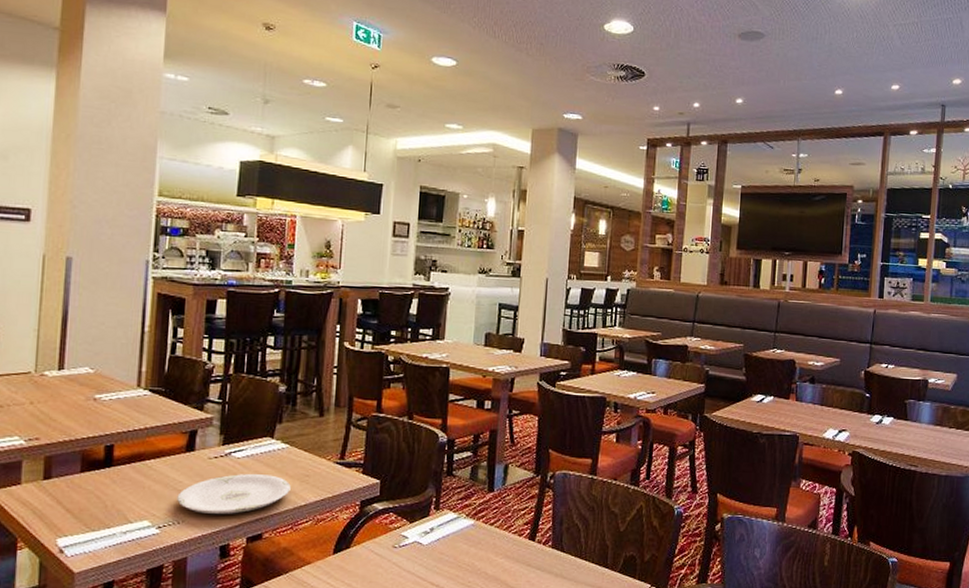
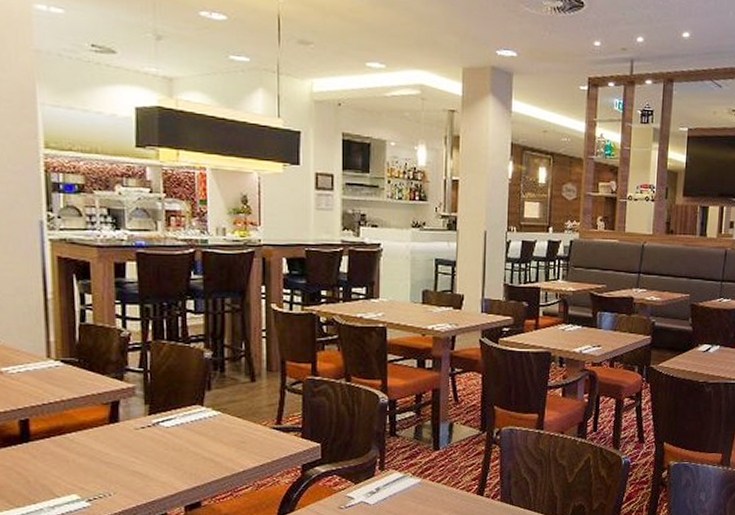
plate: present [177,474,291,514] -> none [105,443,227,485]

